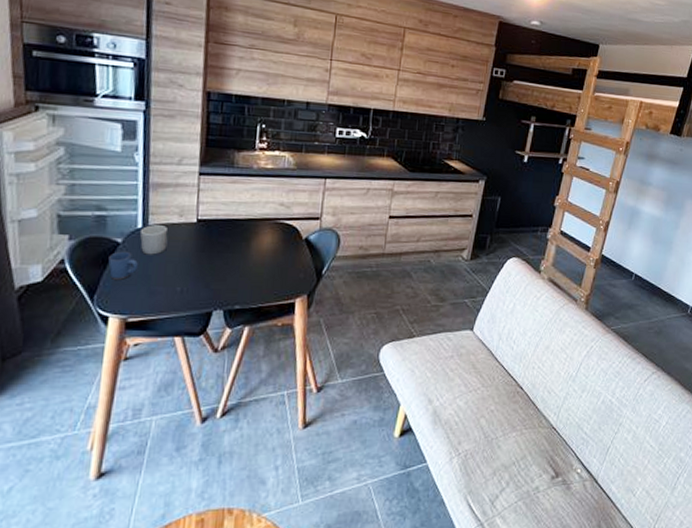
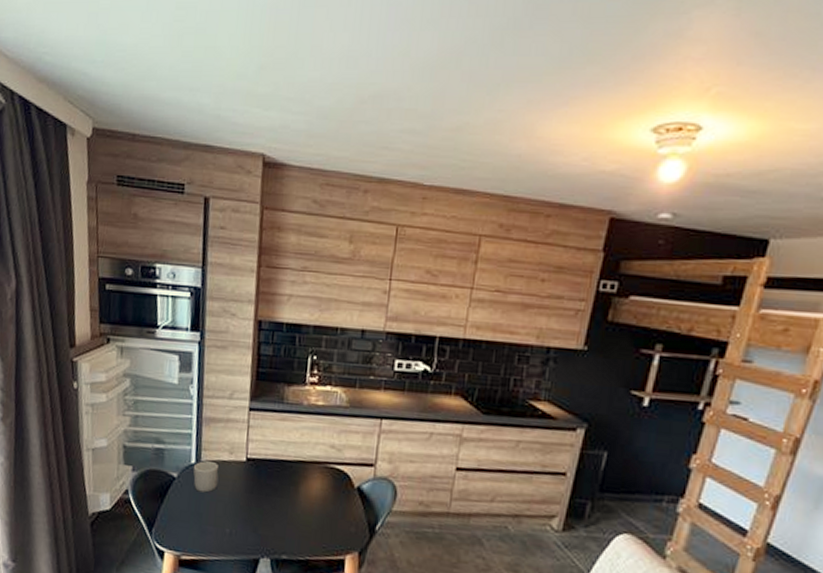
mug: present [108,251,138,280] -> none [165,486,191,515]

